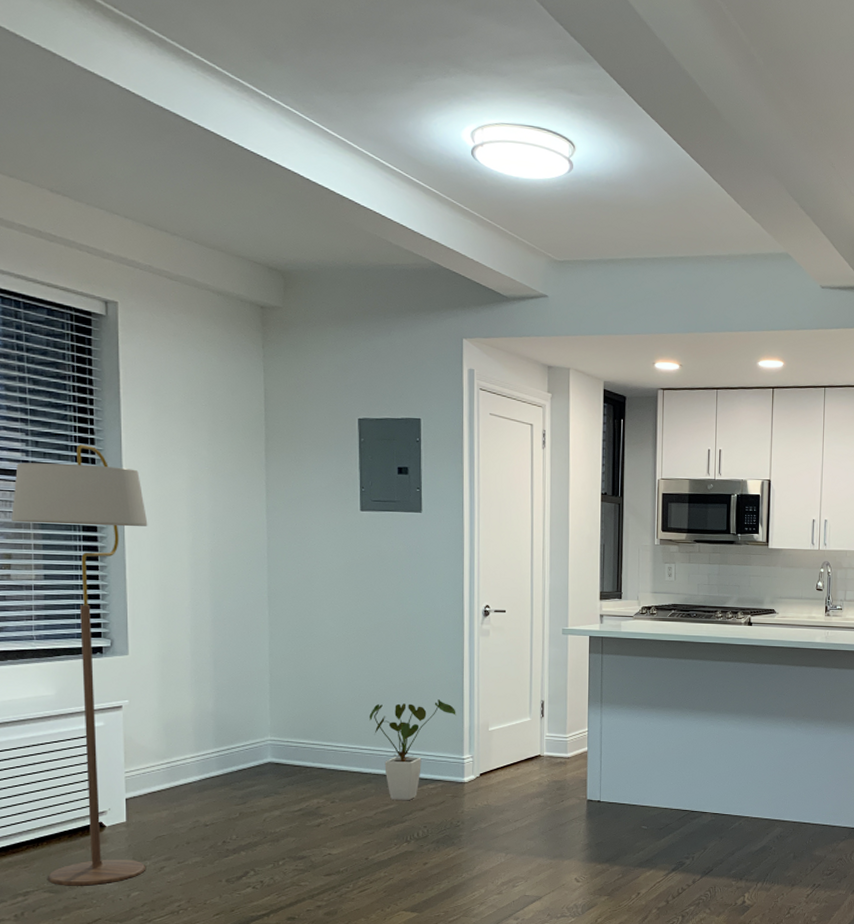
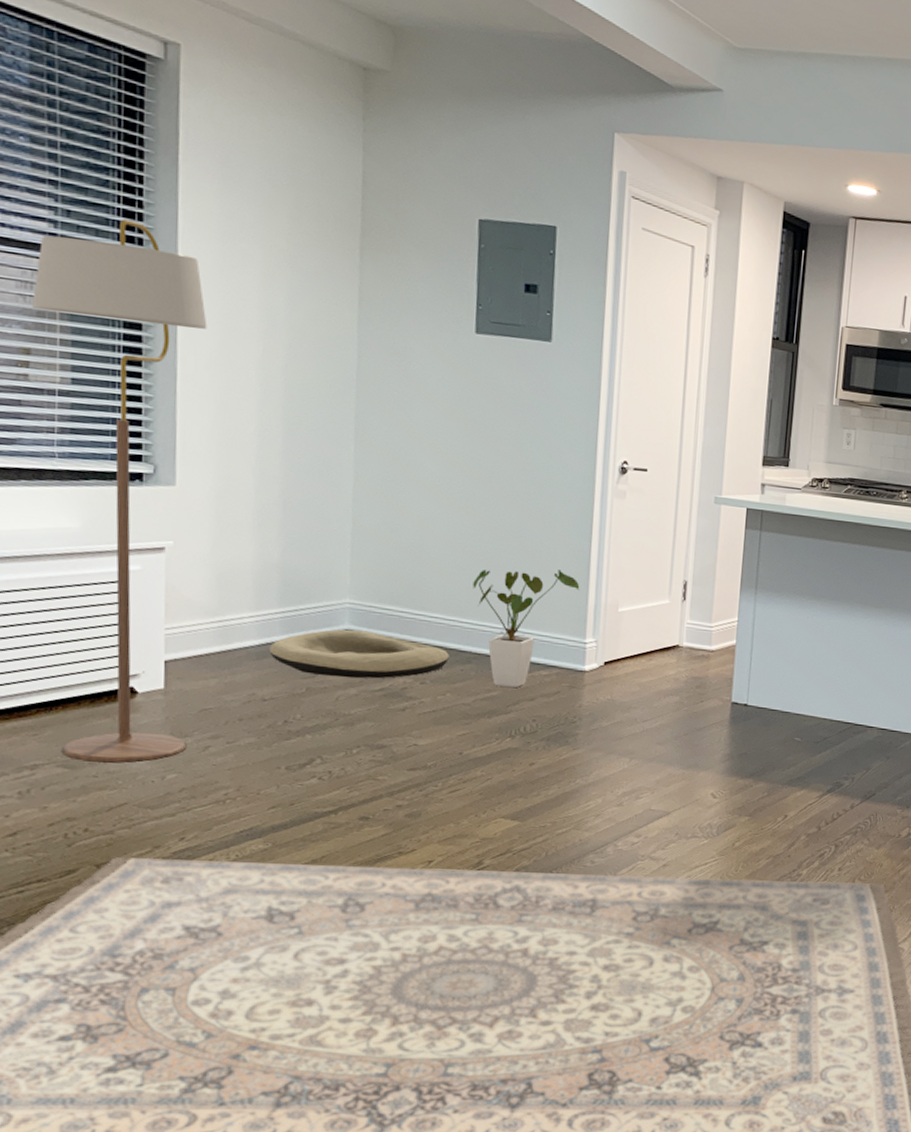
dog bed: none [209,762,353,802] -> present [269,629,449,679]

